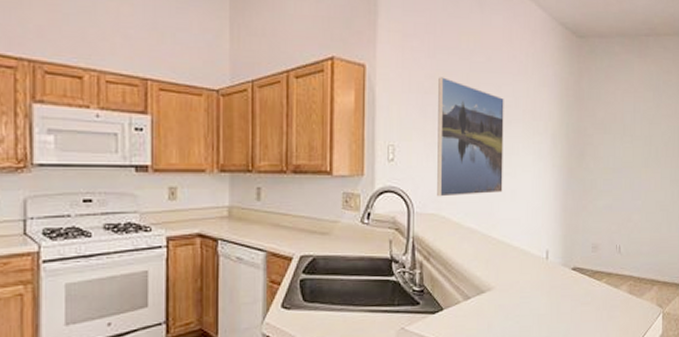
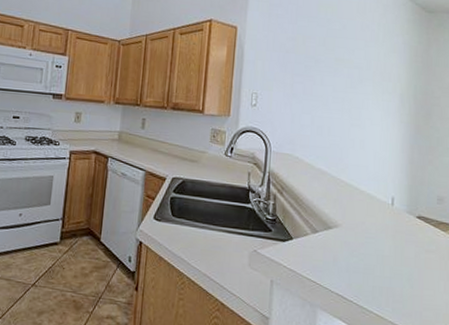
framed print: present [437,77,504,197] -> none [292,40,356,141]

